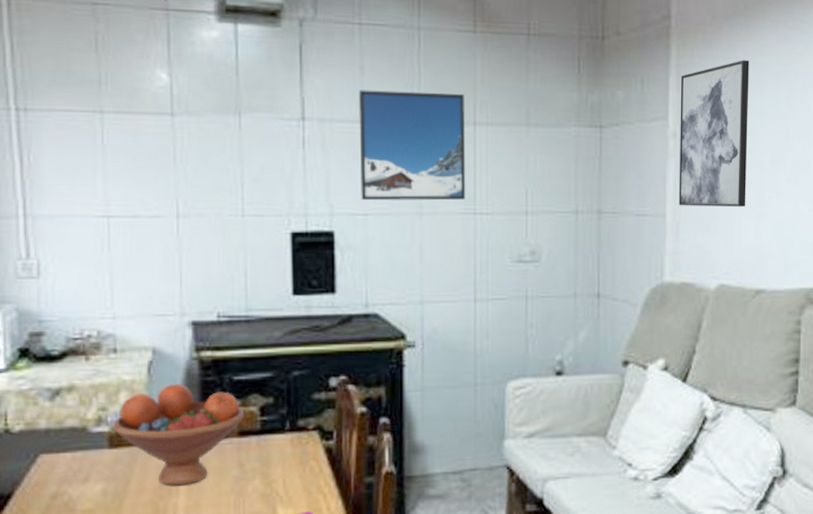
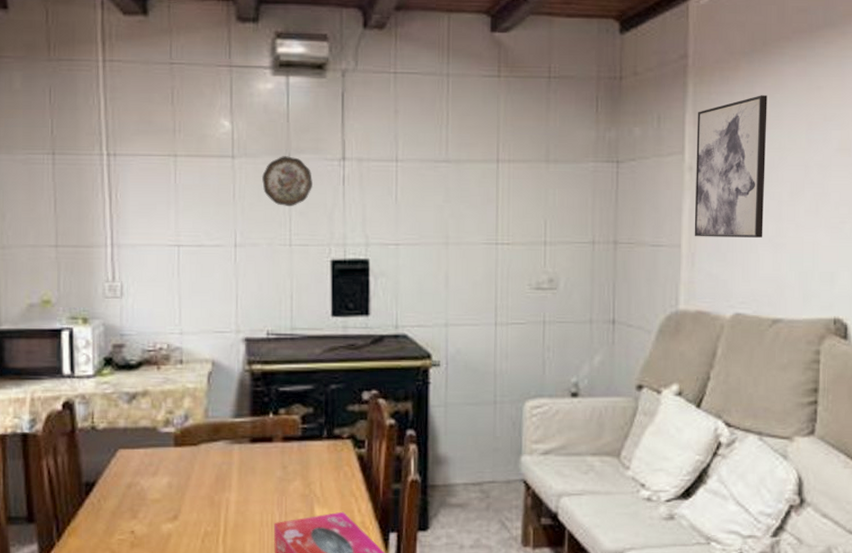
fruit bowl: present [113,384,245,486] -> none [178,393,289,483]
decorative plate: none [208,114,267,173] -> present [262,156,312,207]
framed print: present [359,90,466,201] -> none [393,132,489,232]

